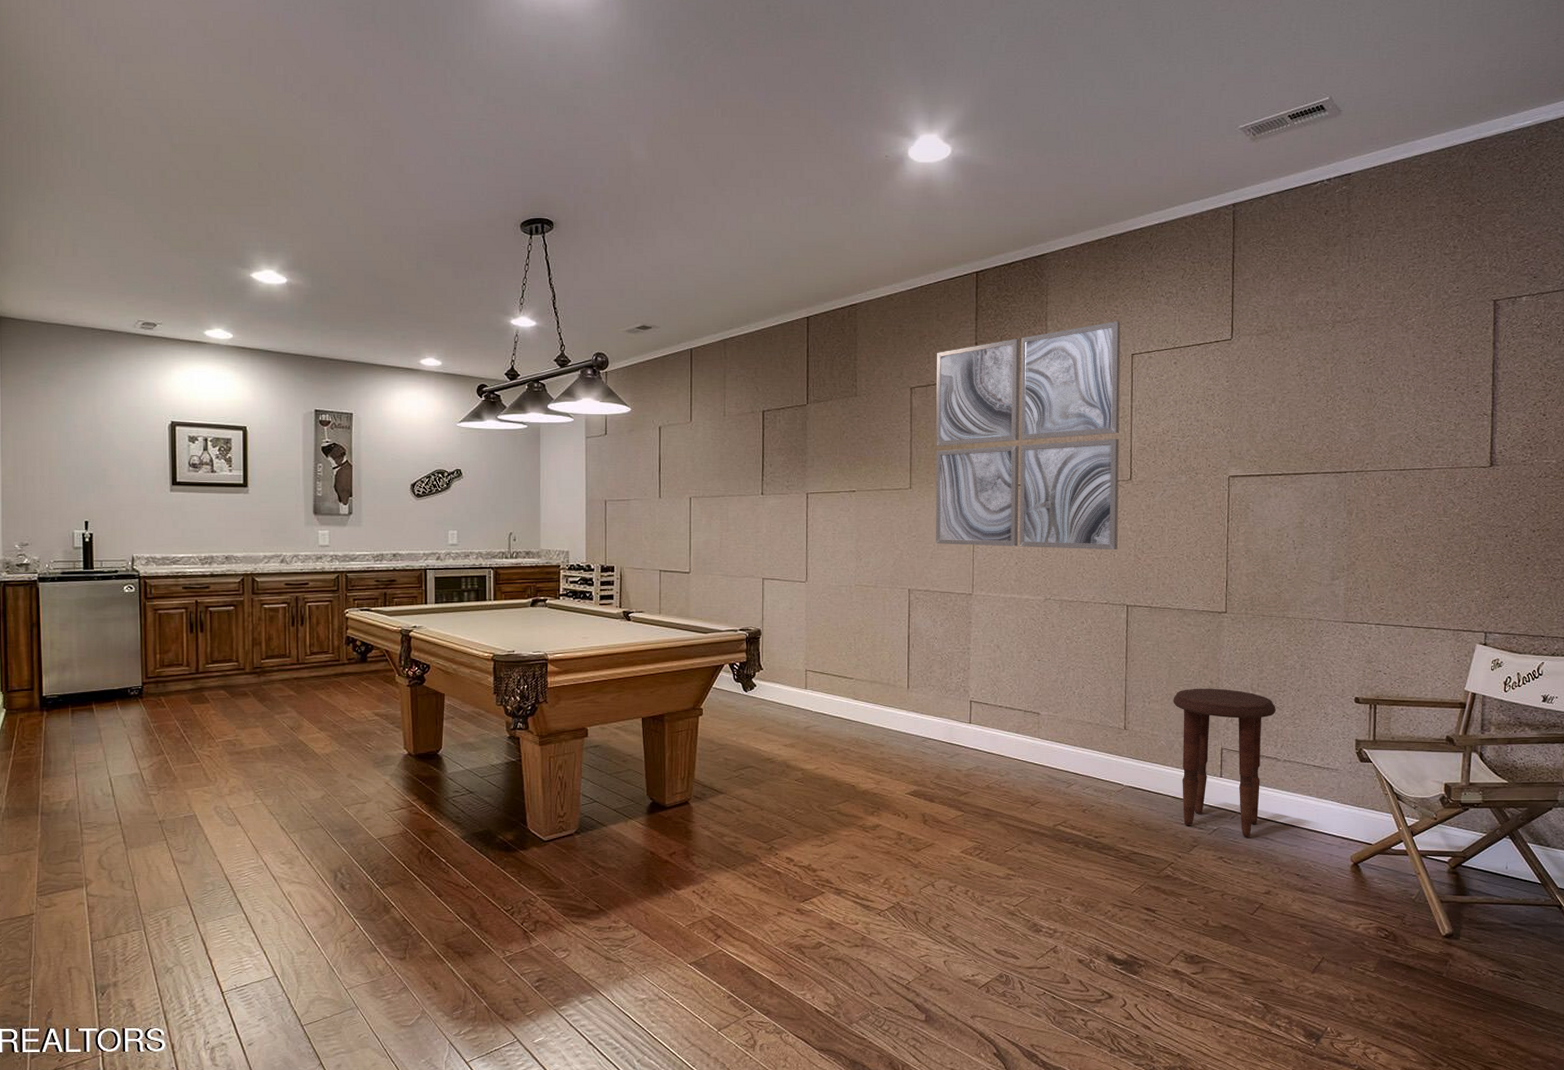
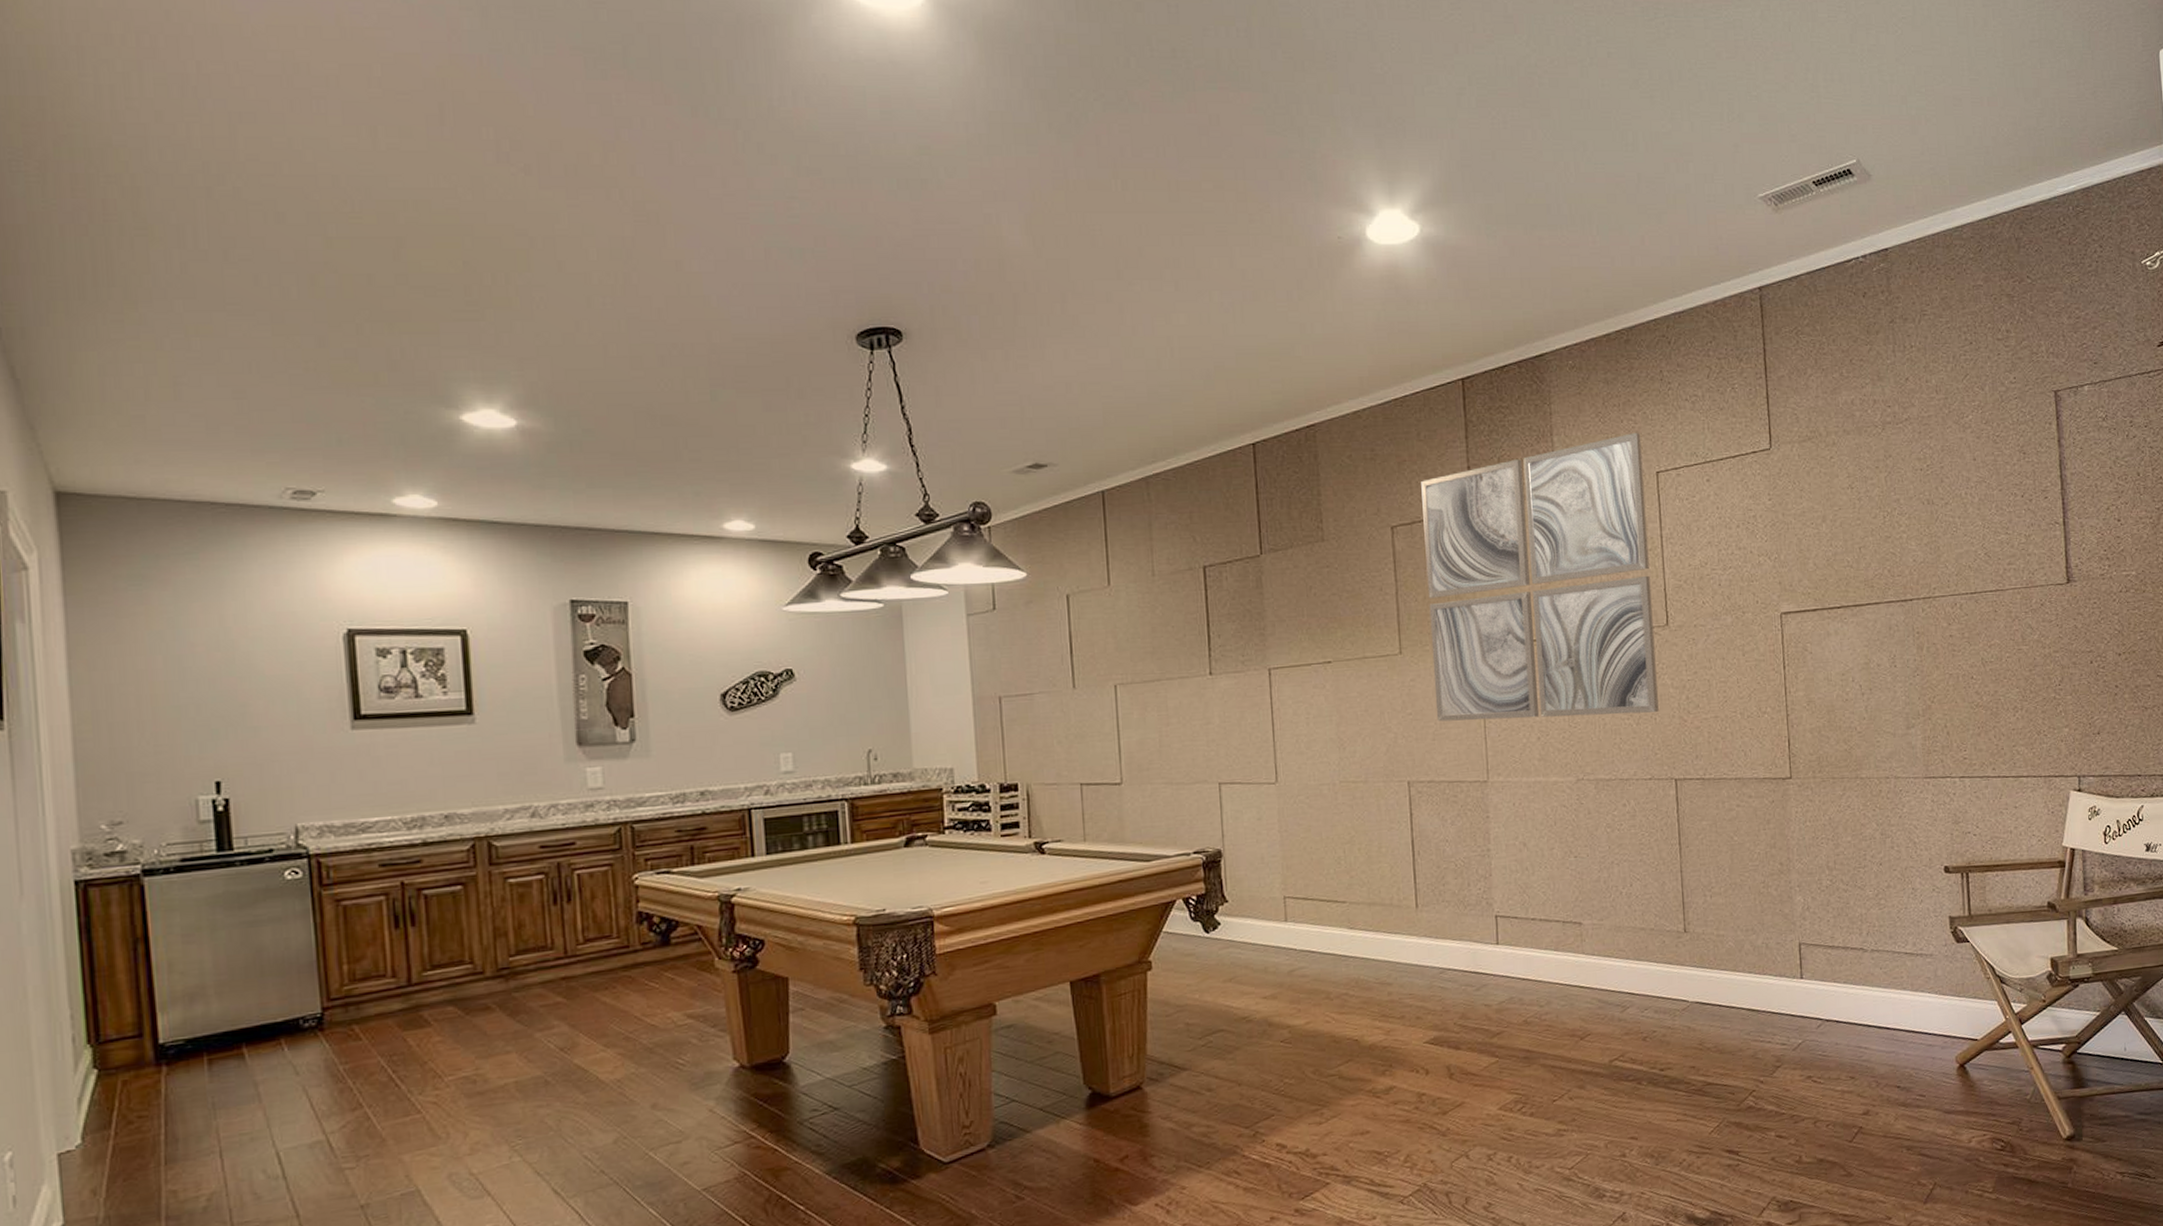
side table: present [1173,688,1276,838] -> none [1738,870,1858,1049]

